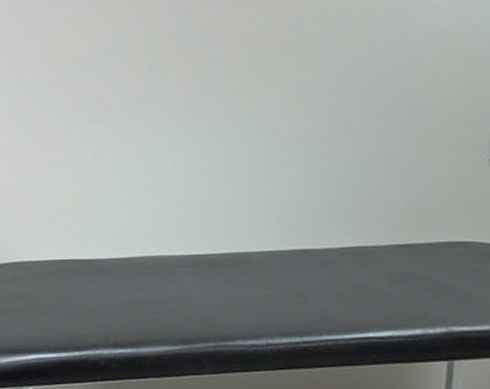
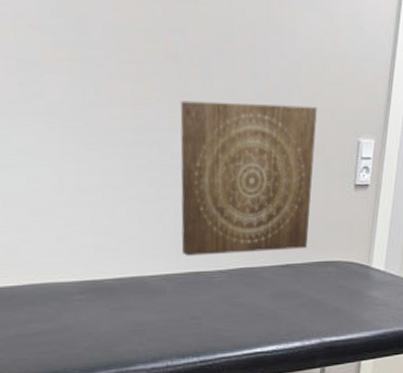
wall art: none [288,82,443,233] -> present [180,100,318,256]

